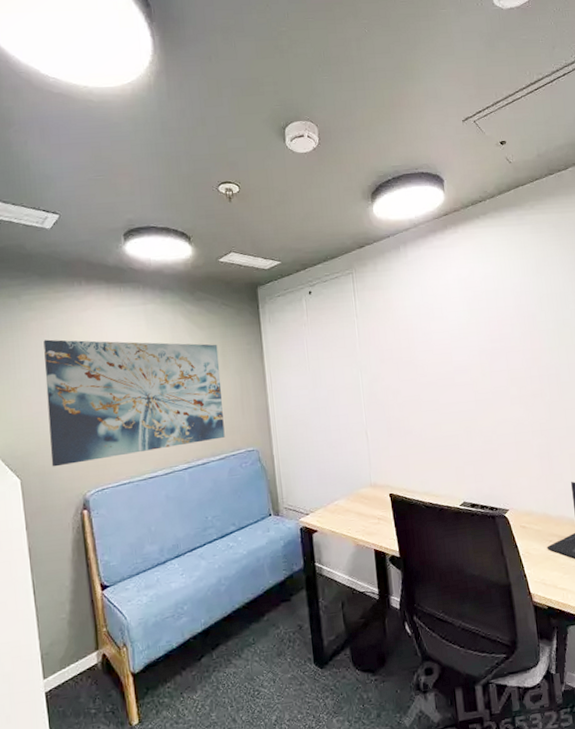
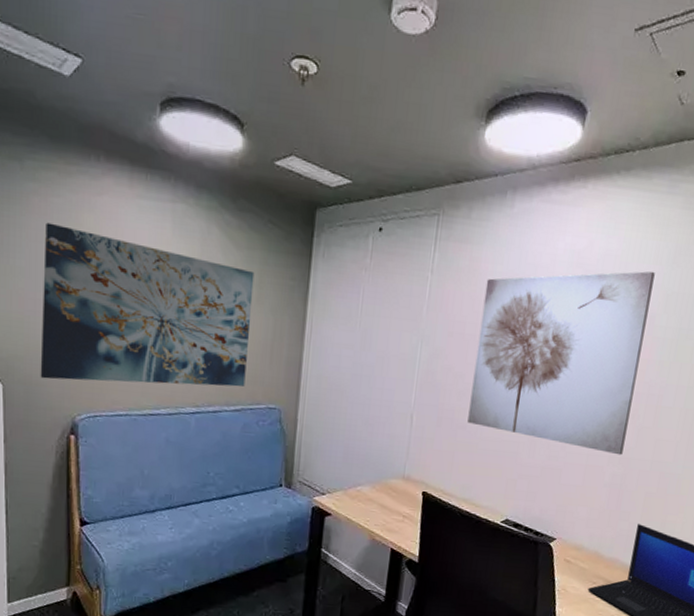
wall art: none [400,282,542,429] -> present [467,271,655,456]

